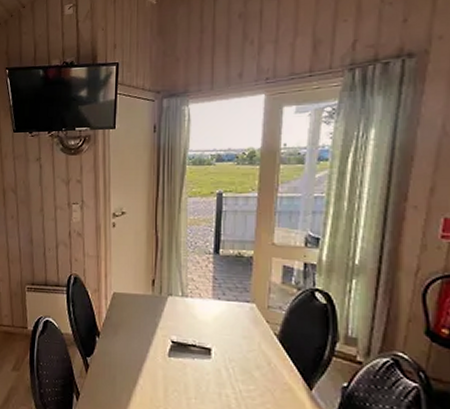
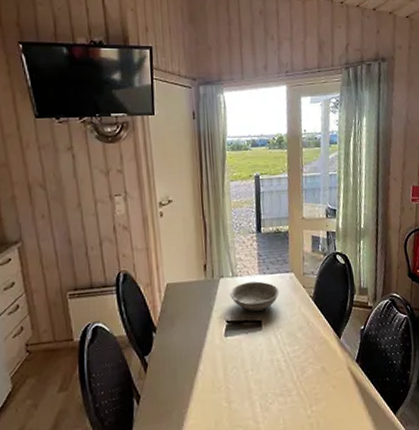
bowl: none [178,305,236,339] -> present [230,281,280,312]

